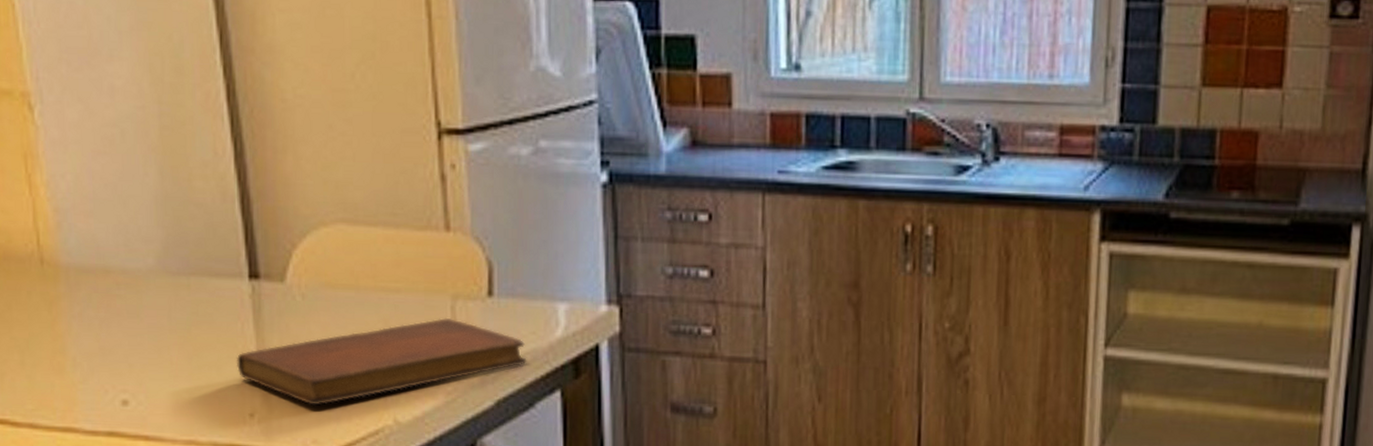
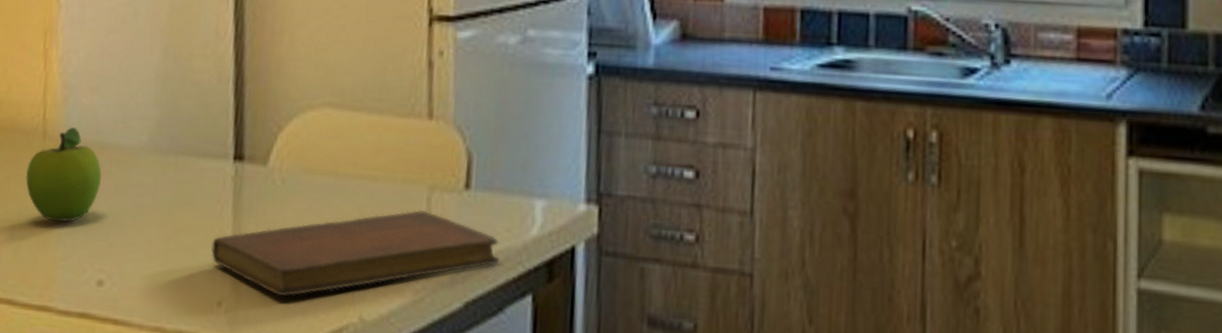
fruit: none [27,252,111,347] -> present [25,126,102,223]

